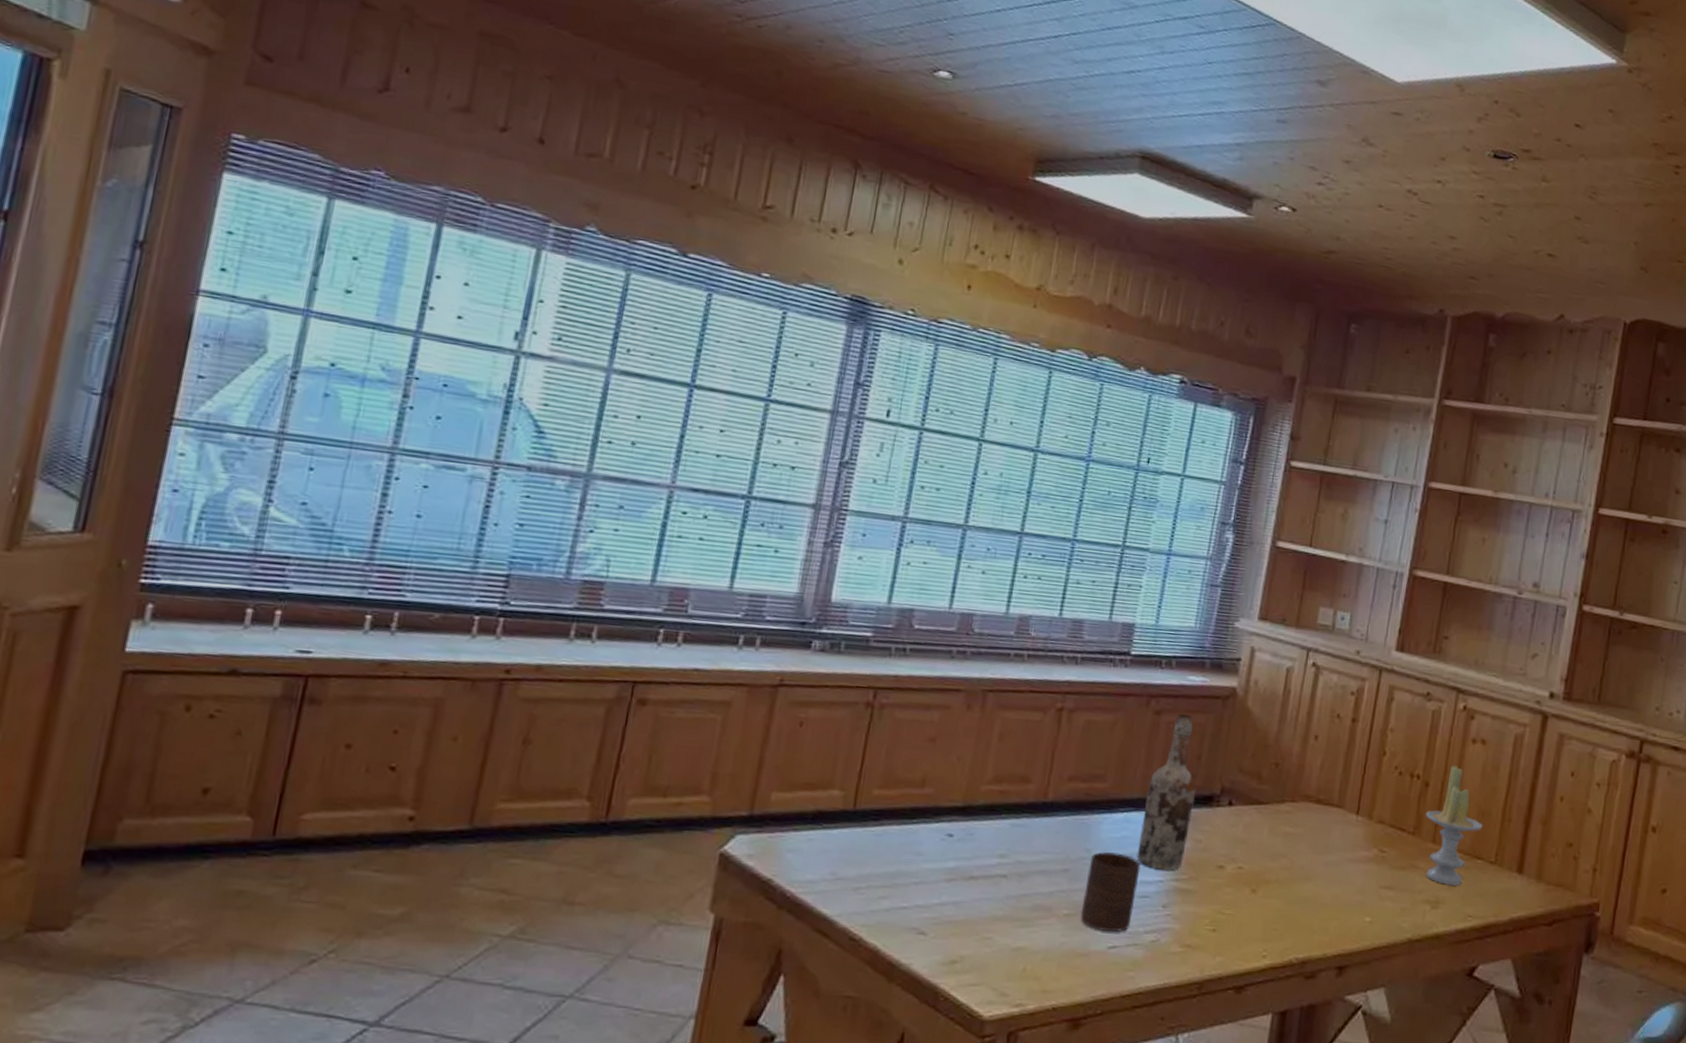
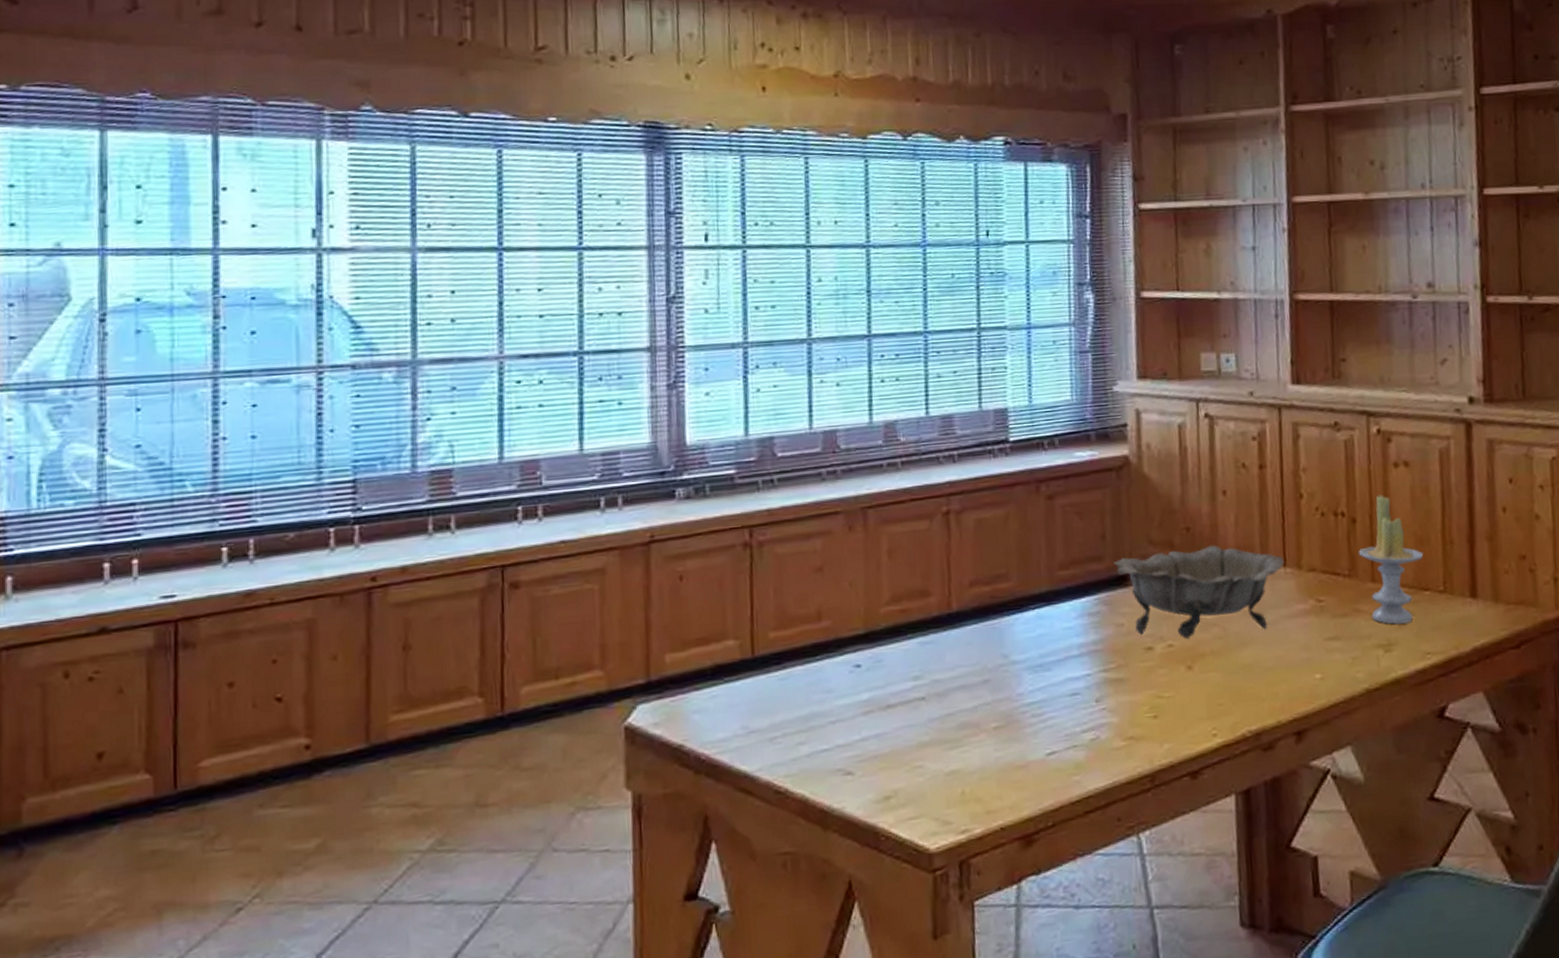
cup: present [1080,852,1141,933] -> none [1009,652,1066,739]
wine bottle: present [1137,713,1196,870] -> none [1055,493,1109,663]
decorative bowl: none [1204,780,1358,869] -> present [1114,545,1284,640]

